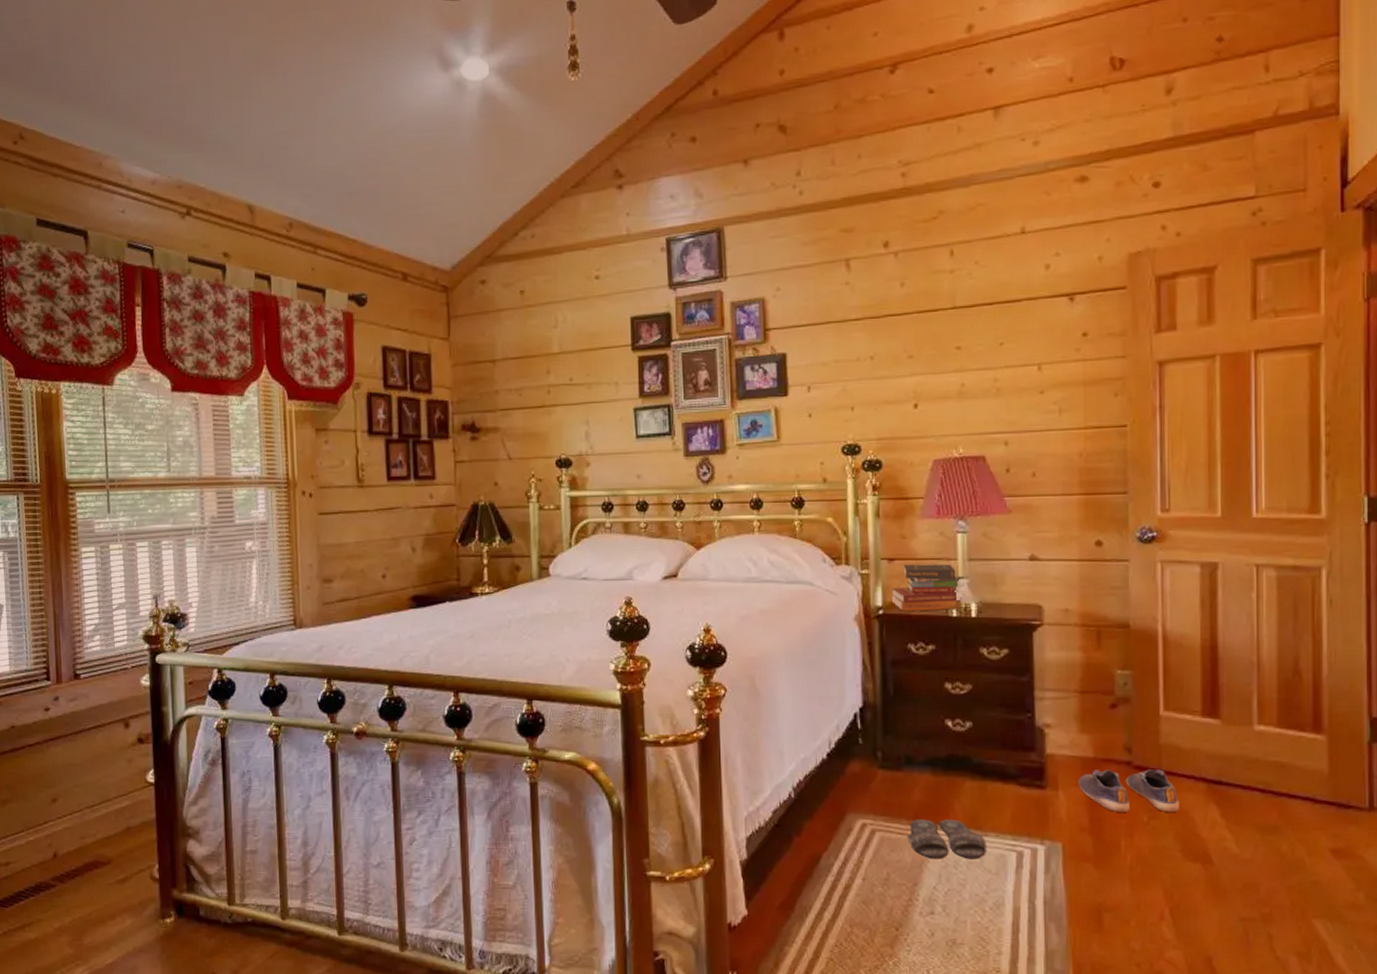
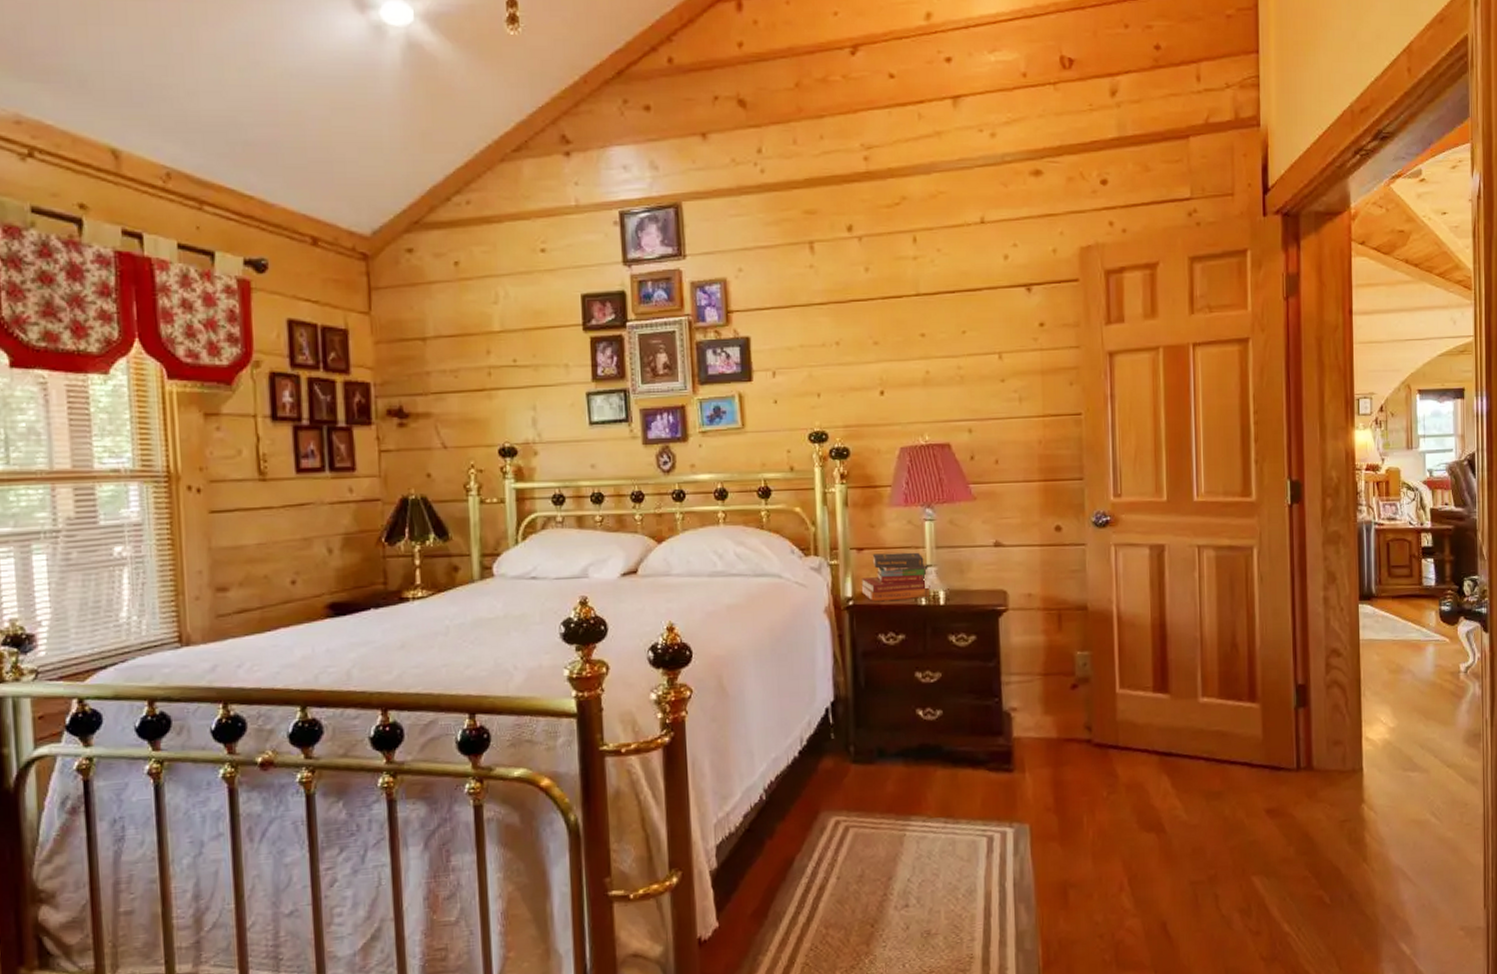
slippers: present [906,819,986,859] -> none [880,809,958,851]
shoe: present [1078,769,1179,813] -> none [1043,745,1135,790]

